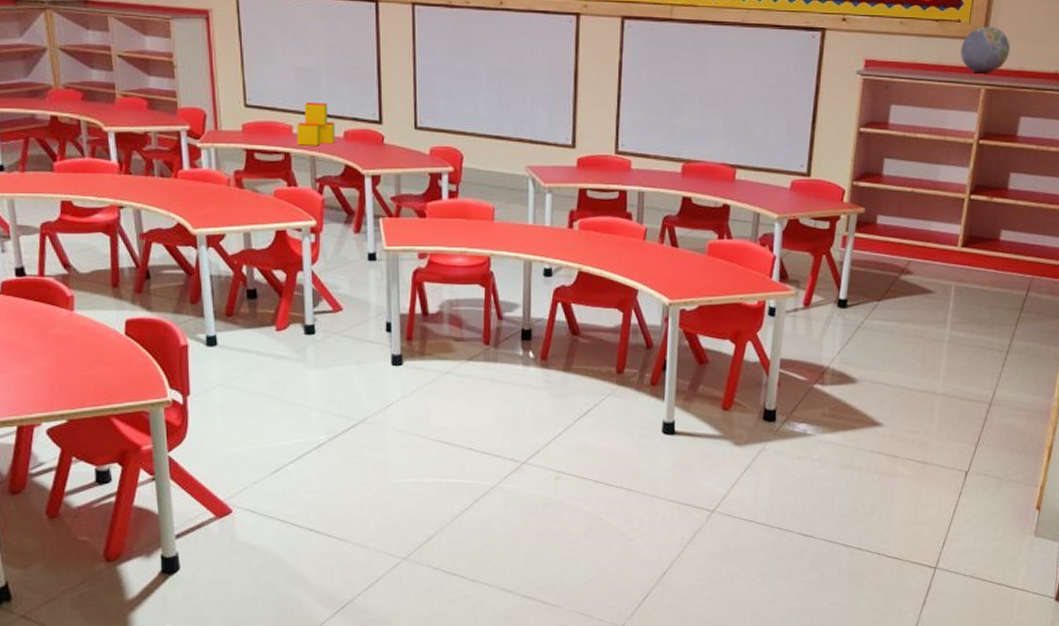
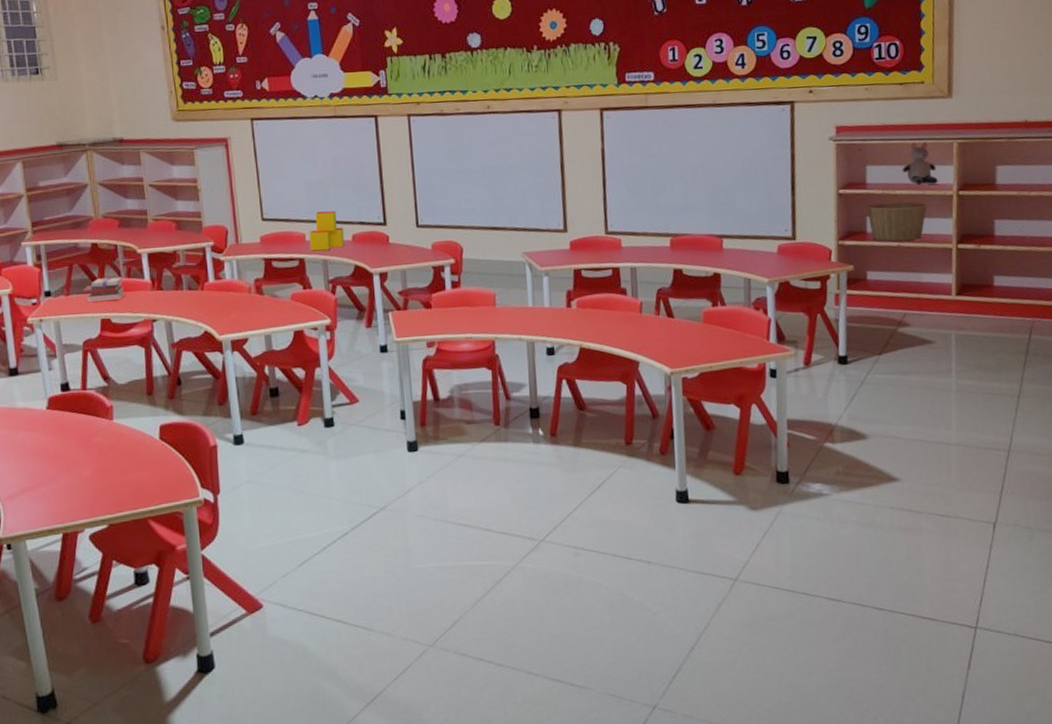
books: none [39,156,89,183] -> present [81,276,126,303]
basket: none [885,145,946,188] -> present [866,202,927,242]
stuffed animal: none [926,85,960,130] -> present [902,143,938,185]
globe: present [961,26,1010,74] -> none [928,84,977,129]

